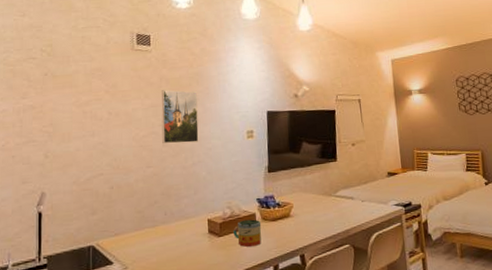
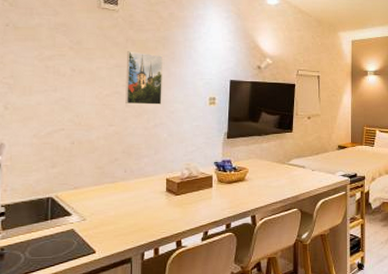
mug: present [233,219,262,247] -> none [190,181,217,206]

